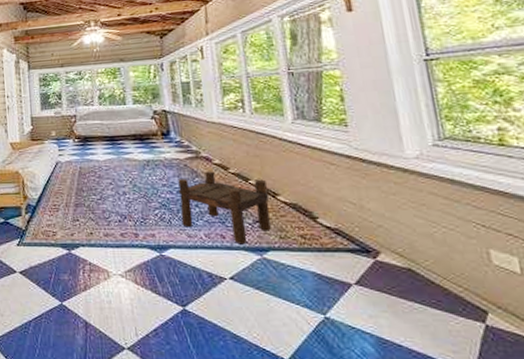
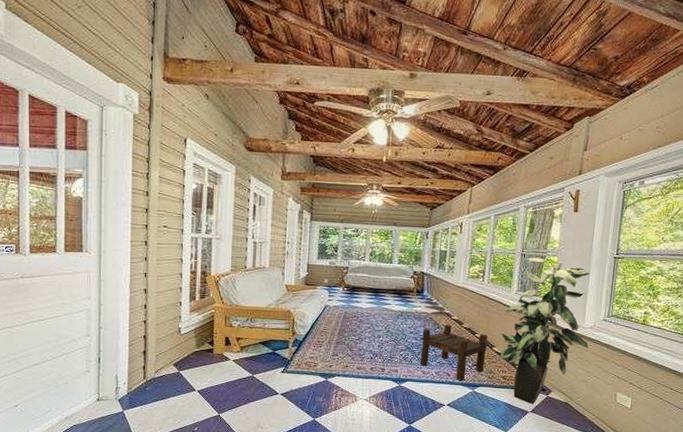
indoor plant: none [282,74,420,272] -> present [500,257,590,404]

